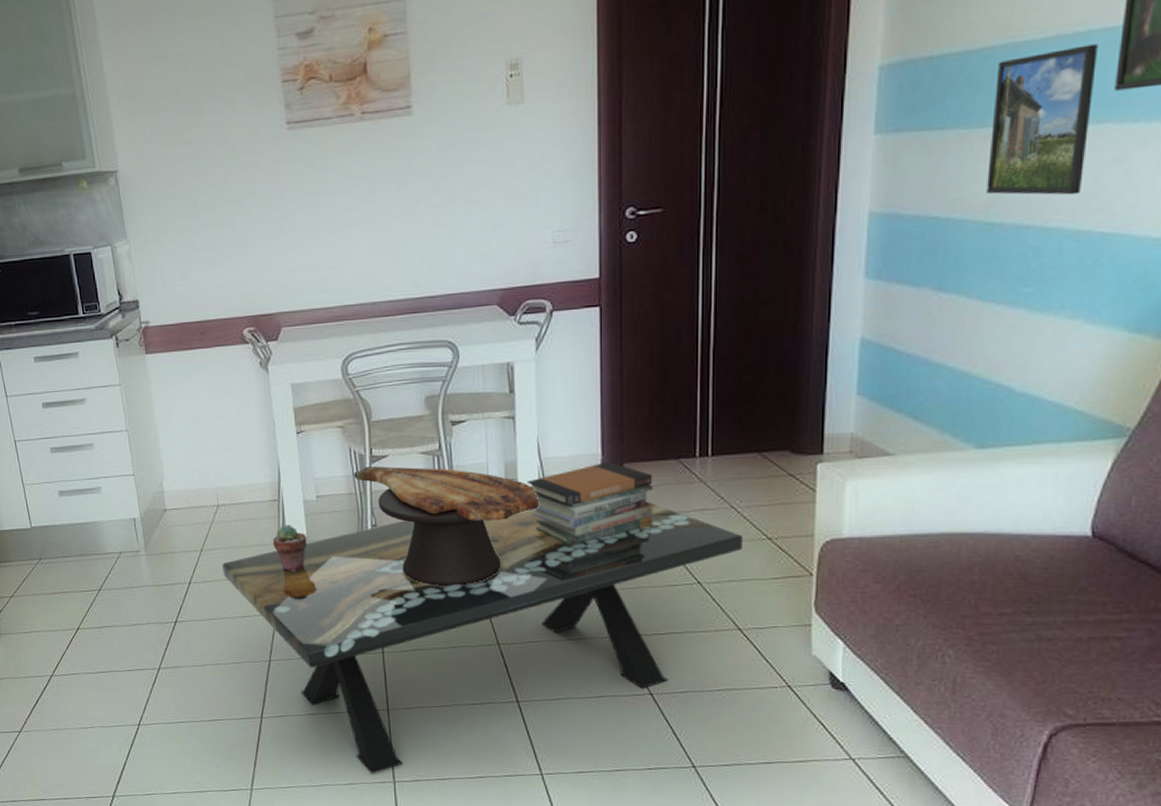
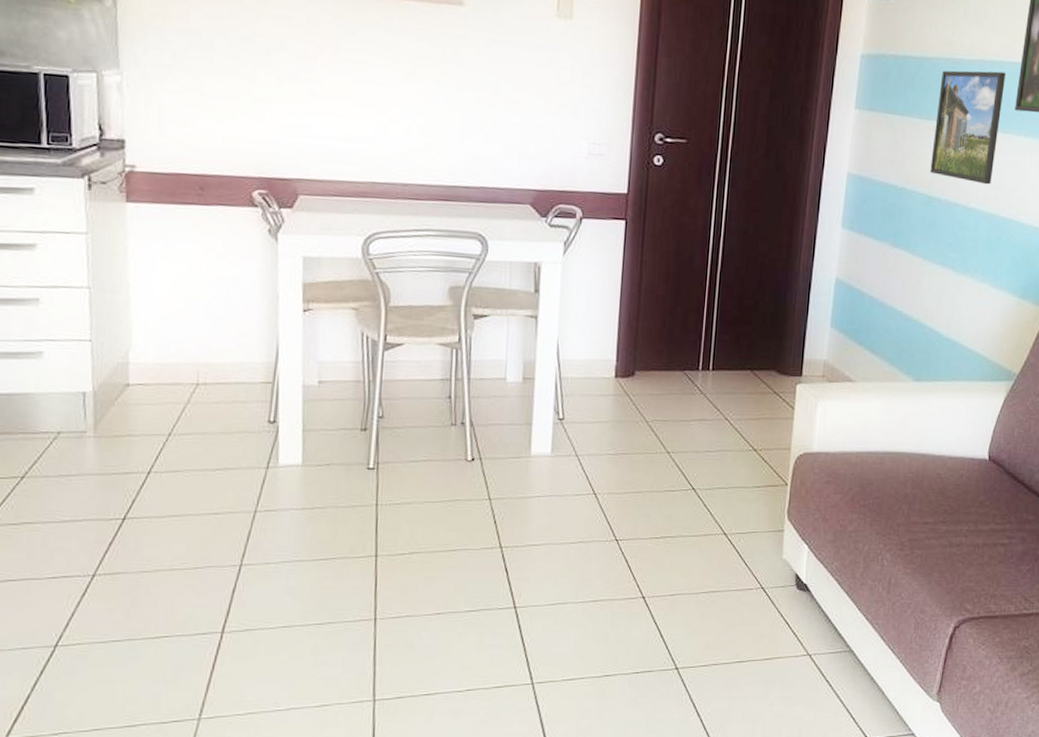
coffee table: present [222,493,743,774] -> none [194,394,733,693]
potted succulent: present [272,525,307,572] -> none [260,410,303,464]
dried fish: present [354,466,540,586] -> none [363,354,554,485]
book stack: present [526,462,653,546] -> none [543,368,661,449]

